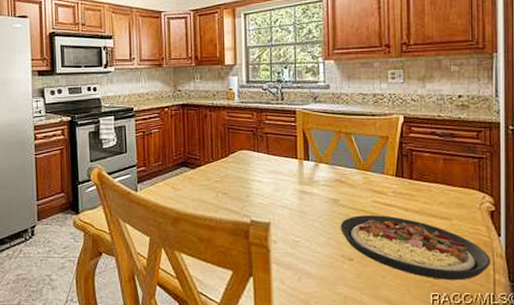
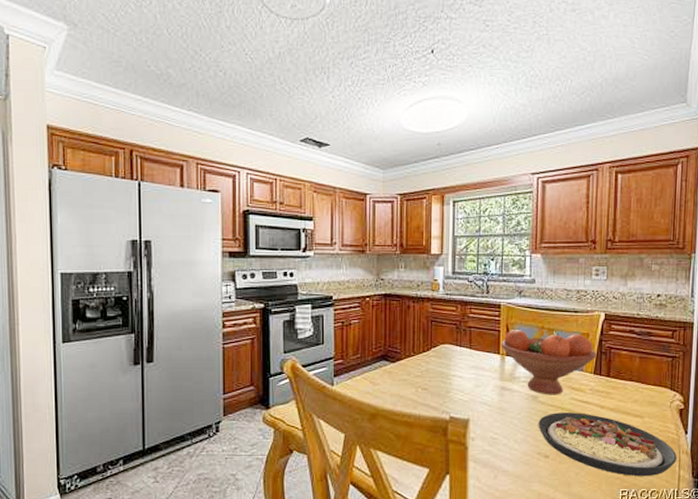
fruit bowl: none [298,135,398,198] -> present [500,330,597,395]

